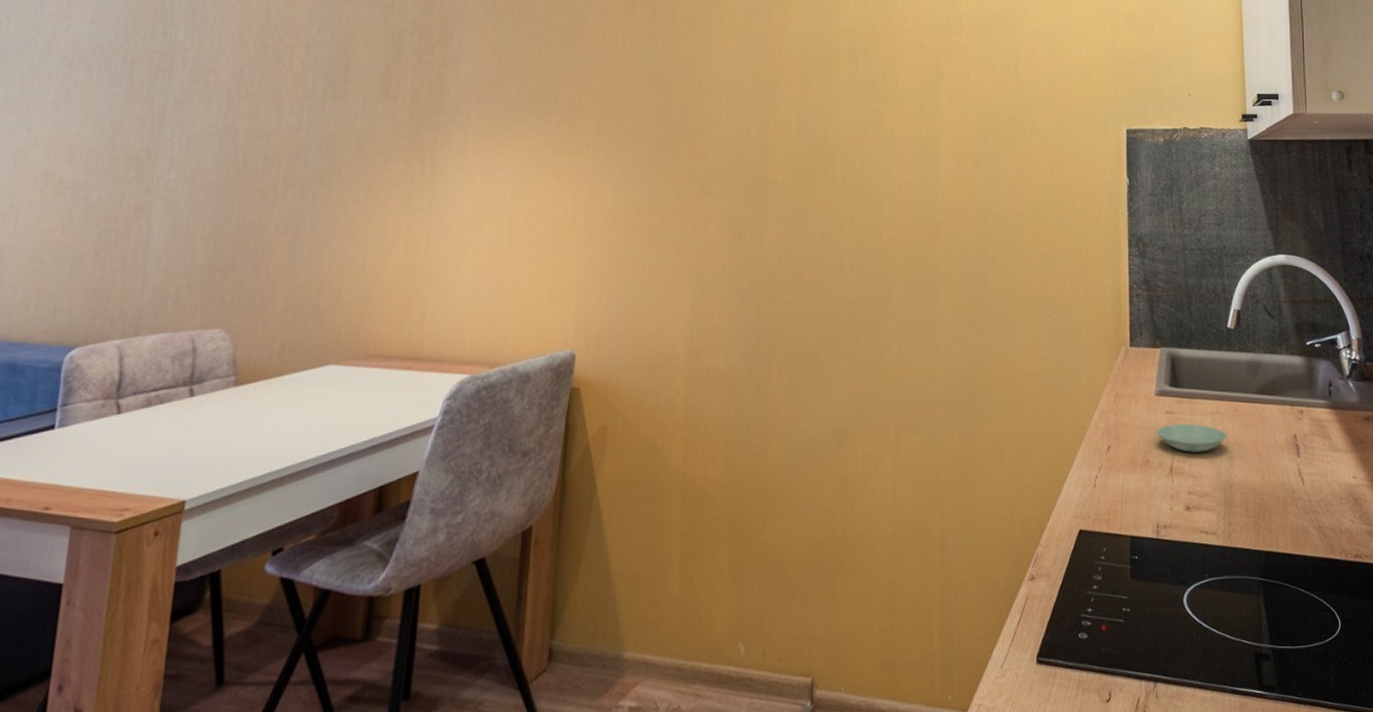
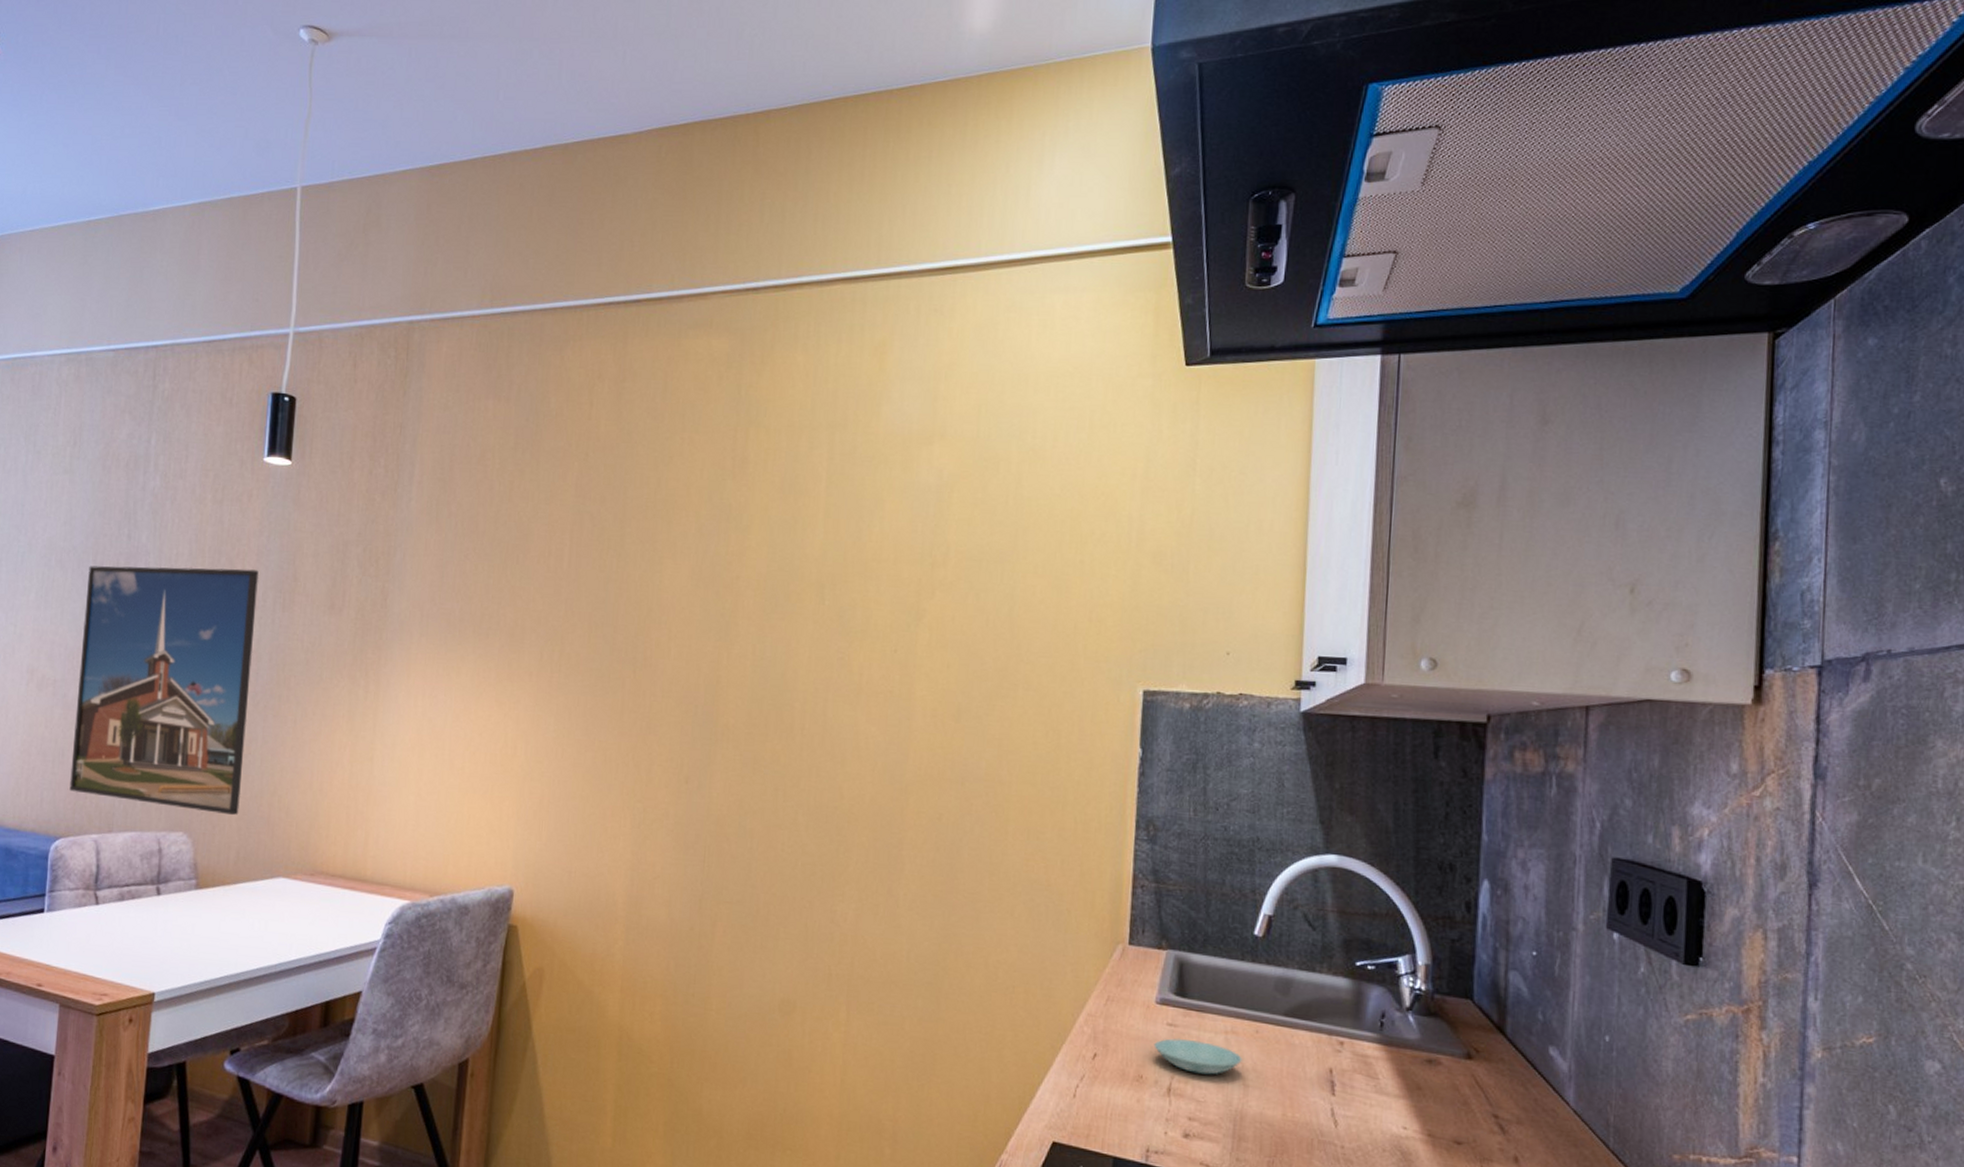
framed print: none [89,61,308,307] -> present [69,566,259,816]

